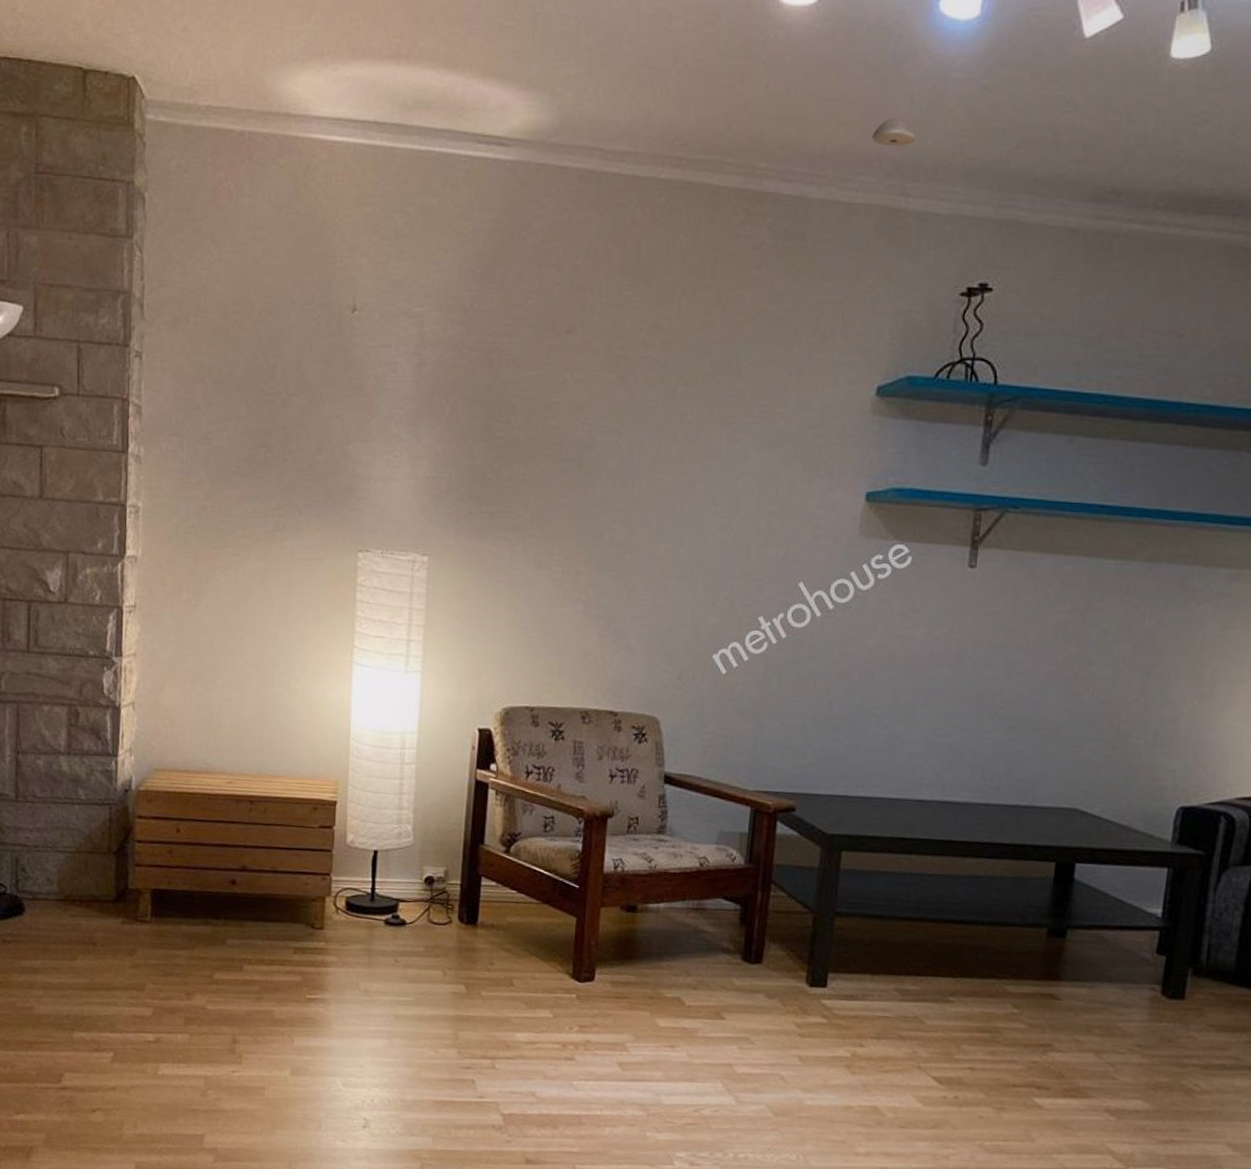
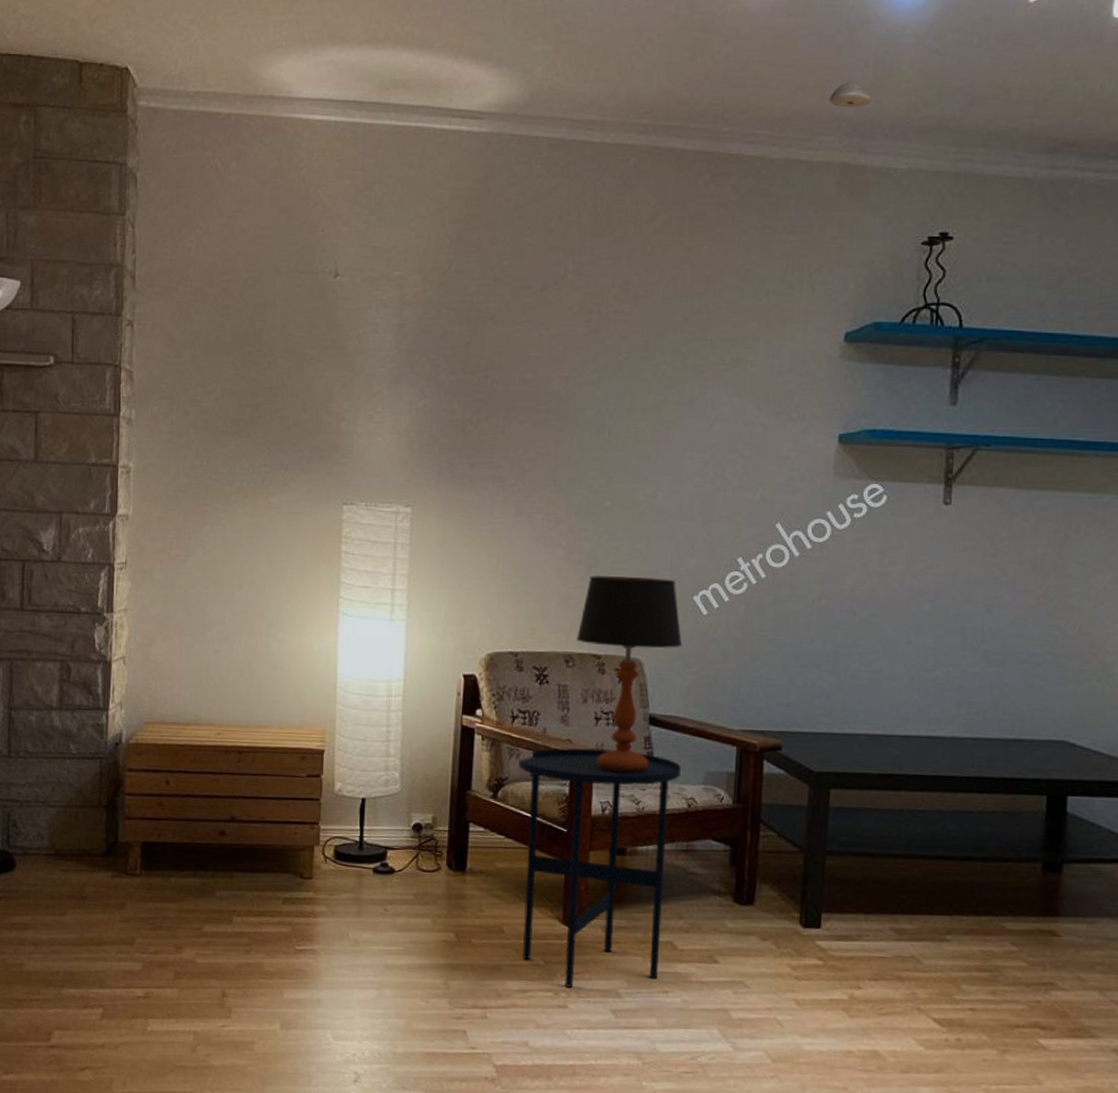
side table: none [532,804,694,1040] -> present [519,747,681,988]
table lamp: none [593,630,700,832] -> present [577,575,683,774]

